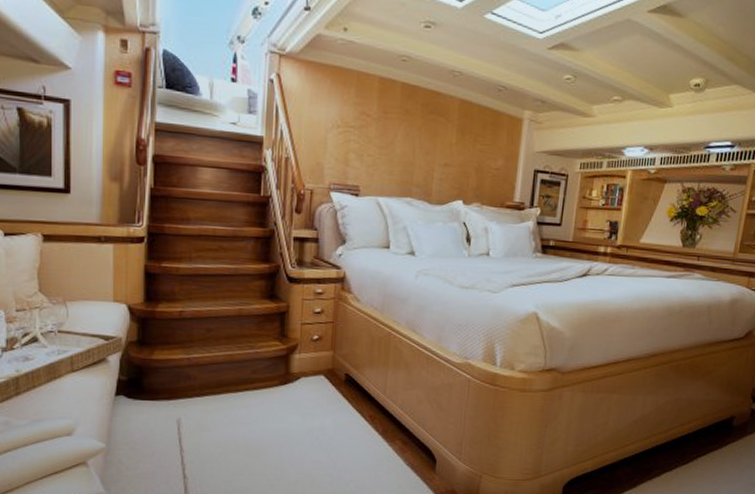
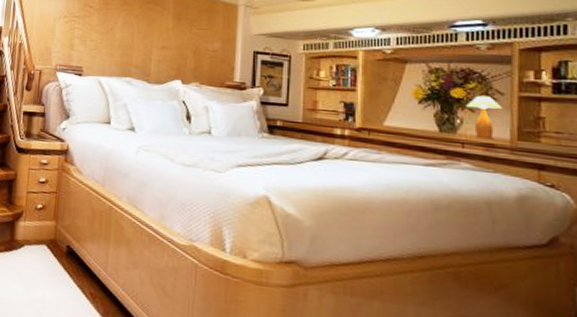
table lamp: none [706,210,733,253] -> present [466,93,503,141]

